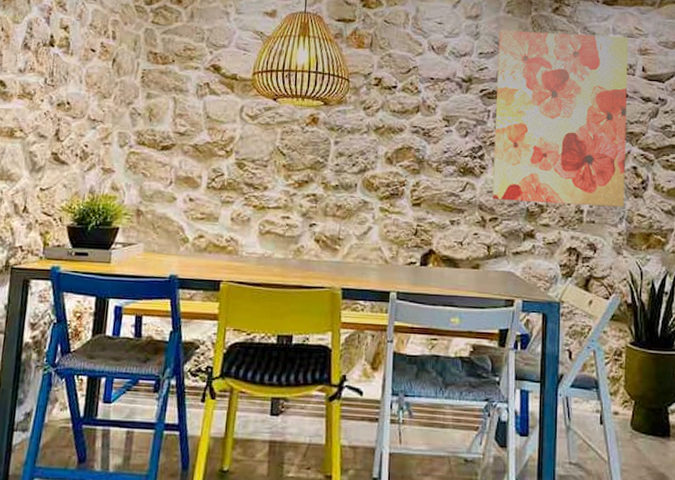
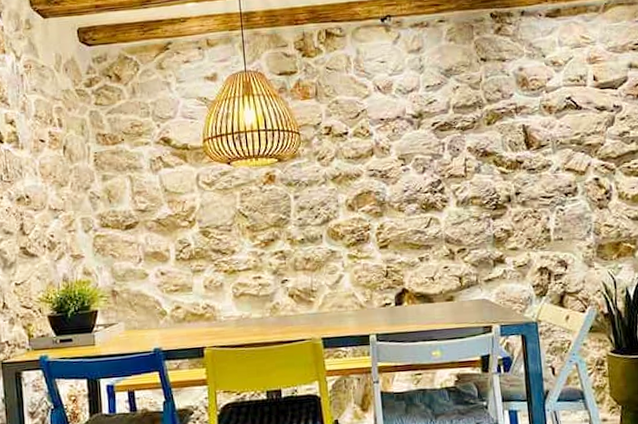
wall art: present [493,30,628,207] -> none [443,47,591,231]

